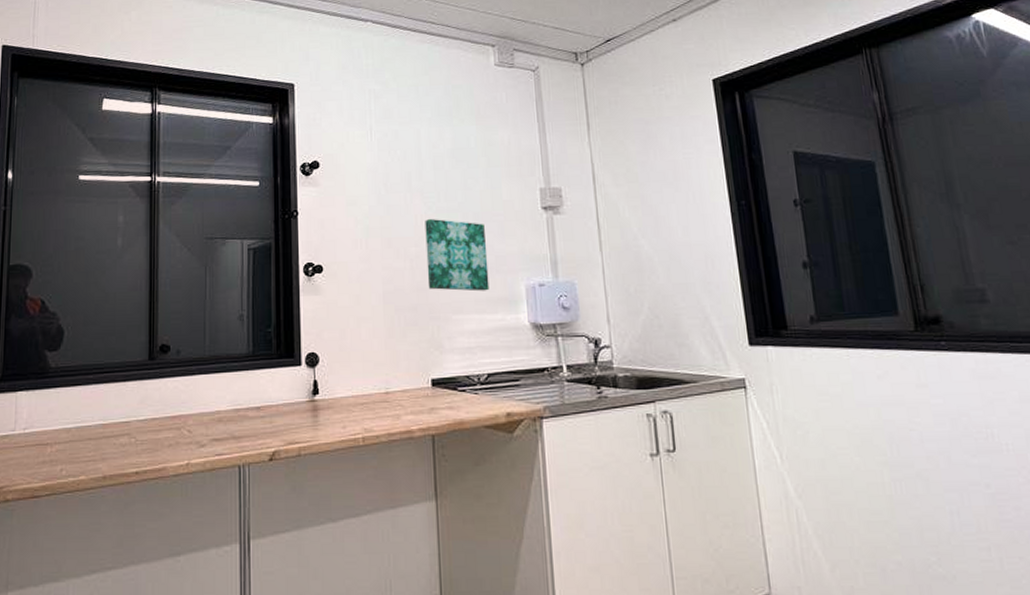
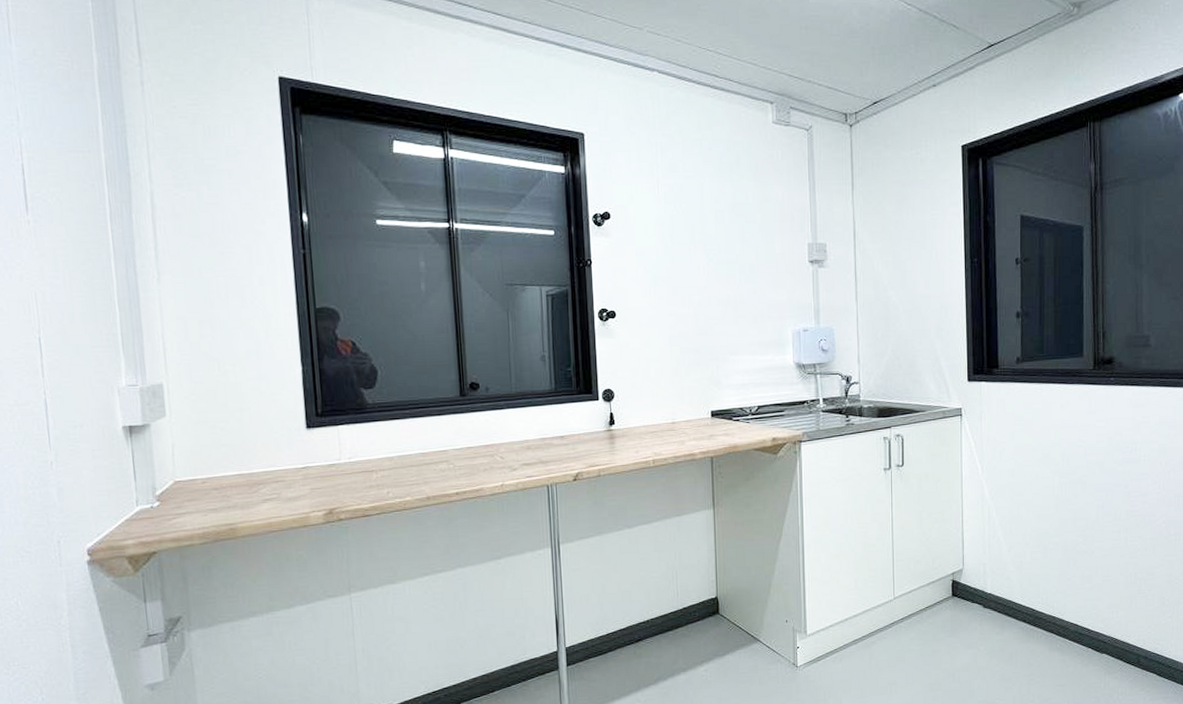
wall art: present [425,218,490,292] -> none [707,269,762,336]

